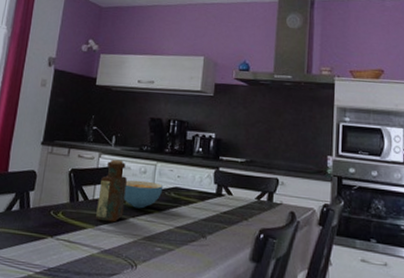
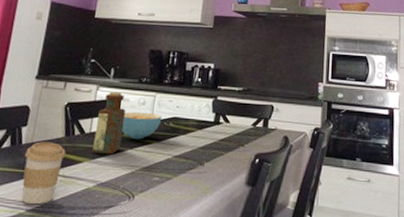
coffee cup: none [30,206,70,268] -> present [21,142,66,205]

